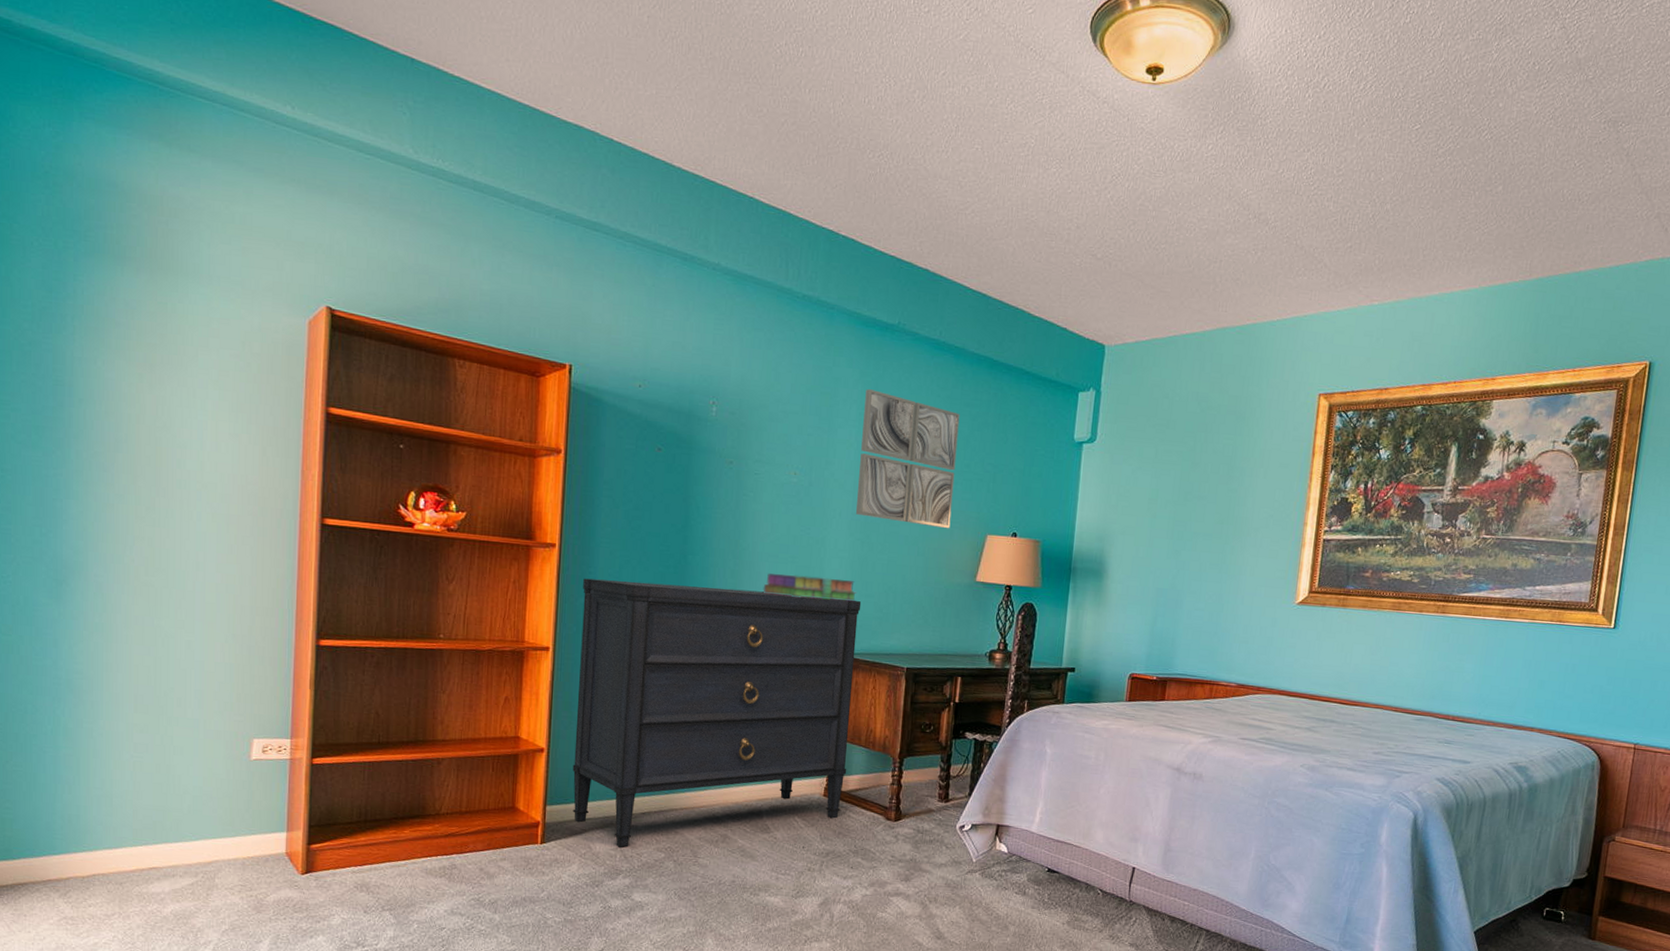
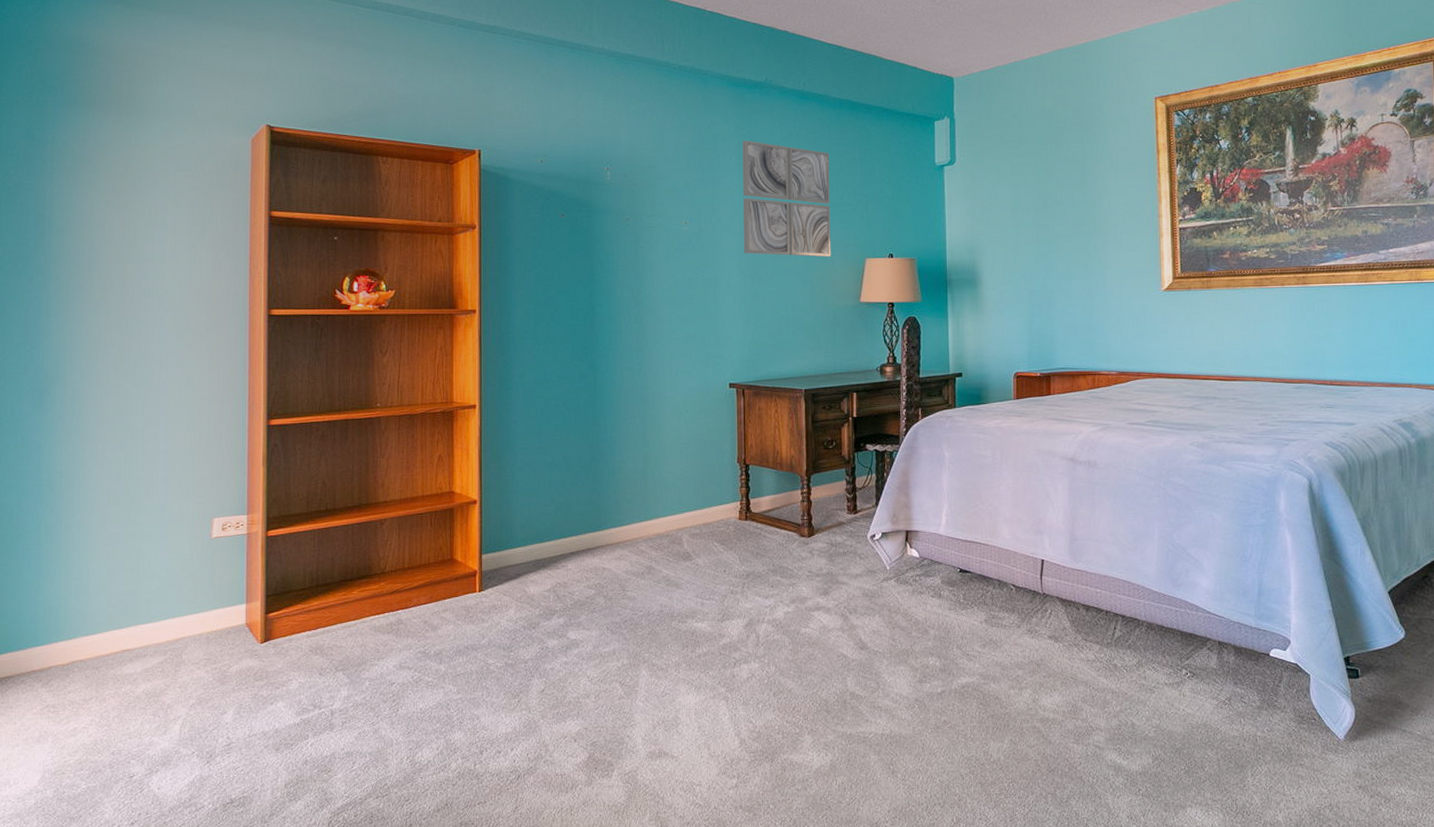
dresser: present [572,578,862,848] -> none [503,331,759,588]
stack of books: present [763,573,856,601] -> none [665,314,751,335]

